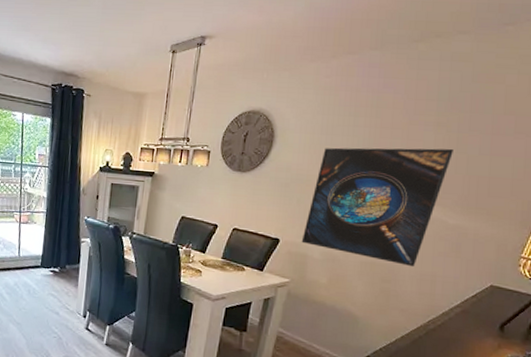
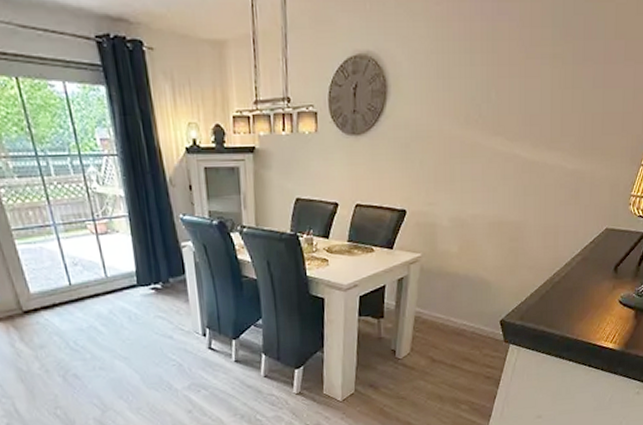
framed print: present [301,147,453,267] -> none [428,85,569,221]

